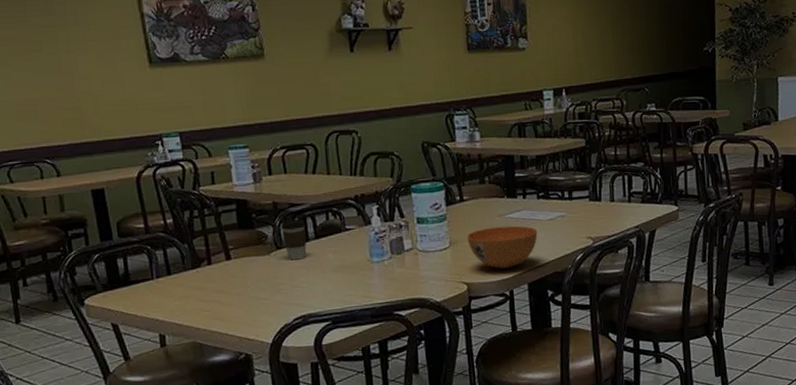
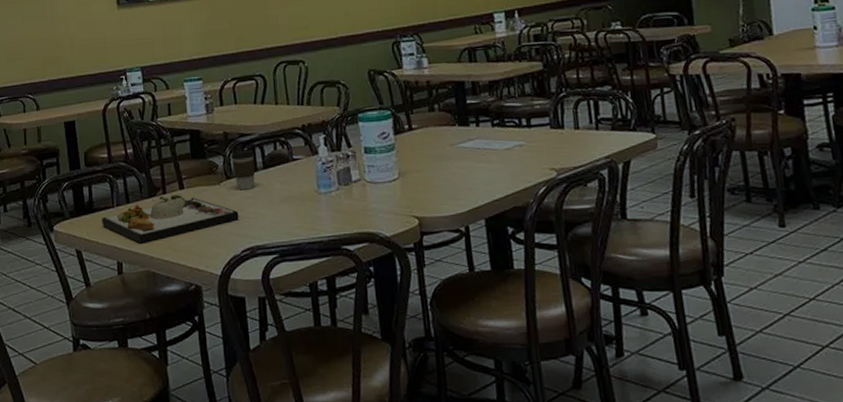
dinner plate: none [140,265,290,315] -> present [102,195,239,244]
soup bowl: present [467,225,538,269] -> none [416,155,494,202]

